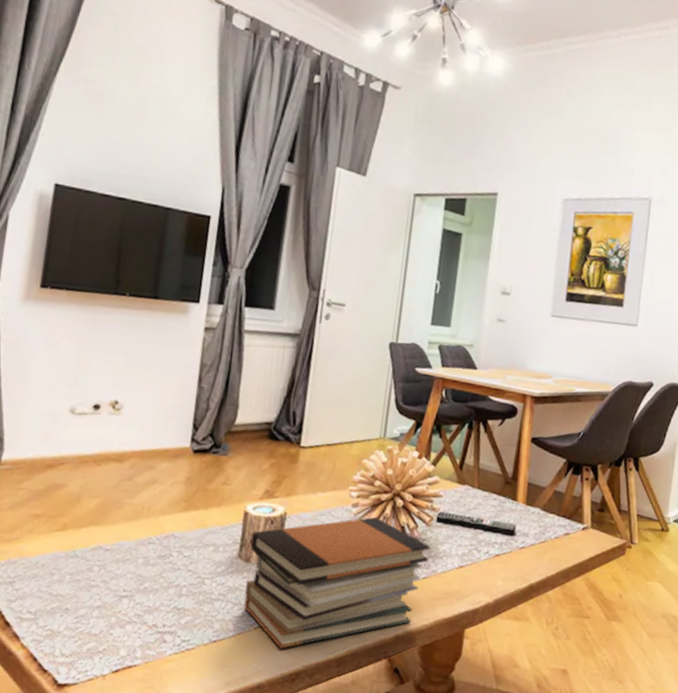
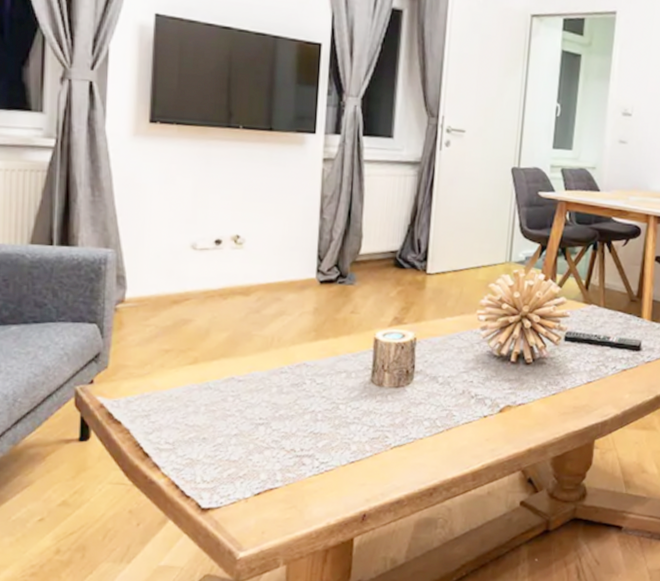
book stack: present [244,516,431,649] -> none [379,338,559,466]

